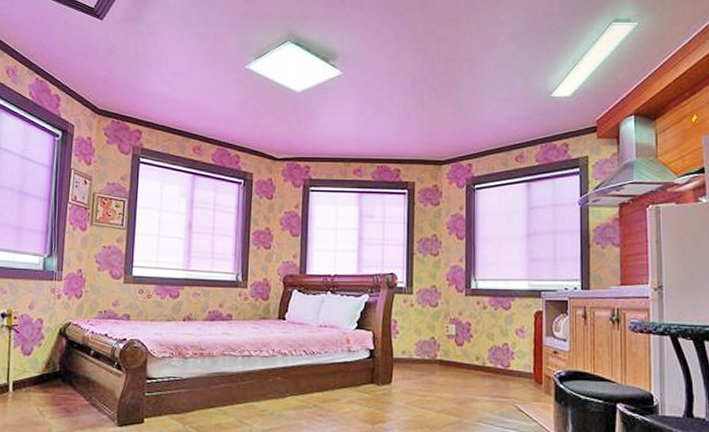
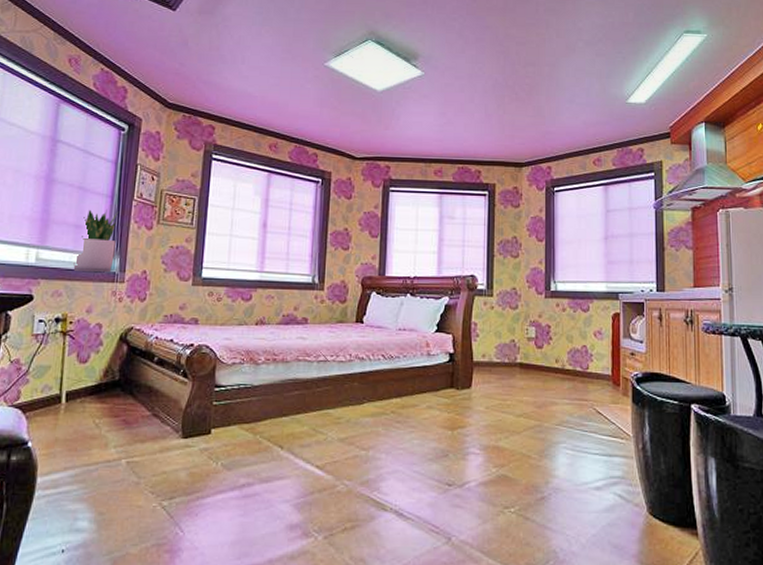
planter: none [16,211,55,272] -> present [73,208,118,273]

